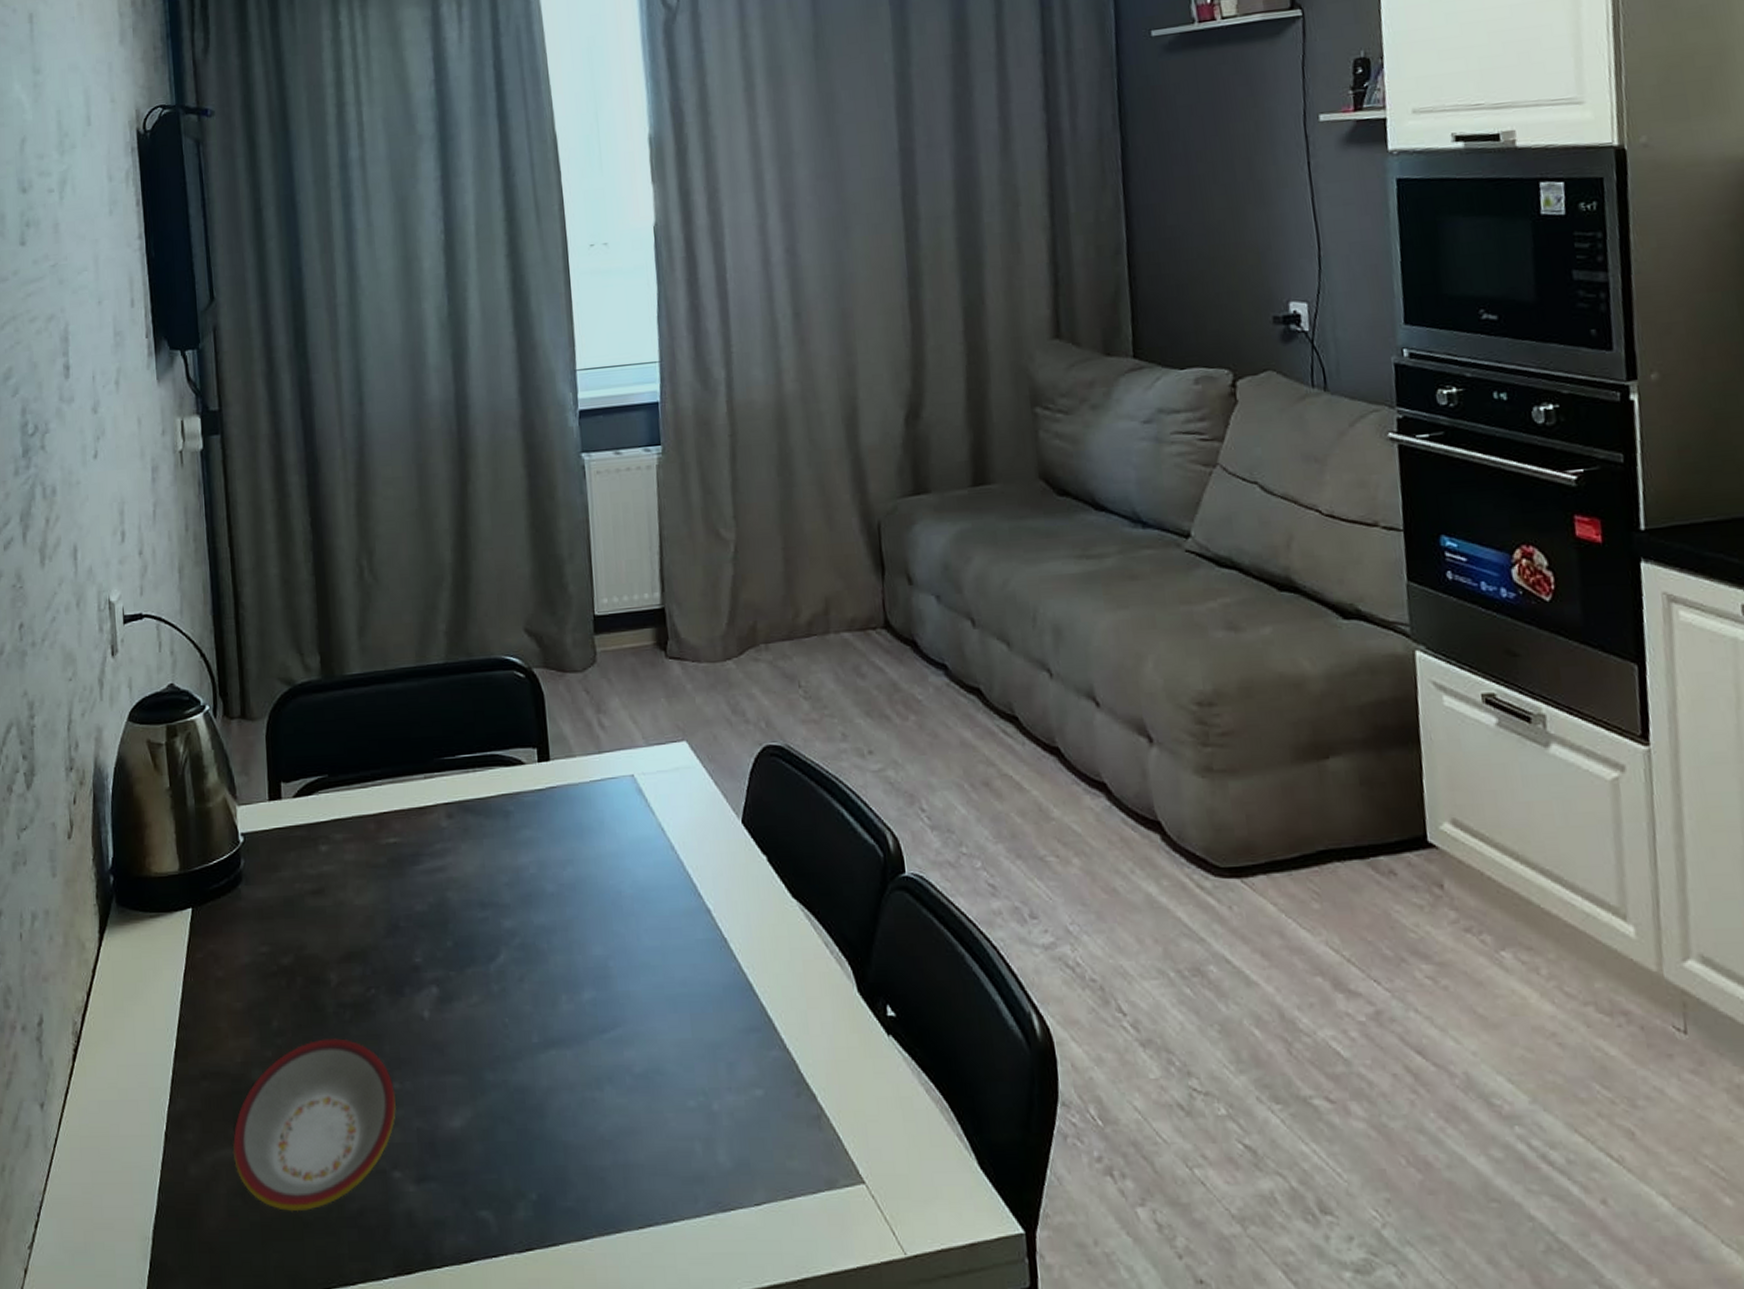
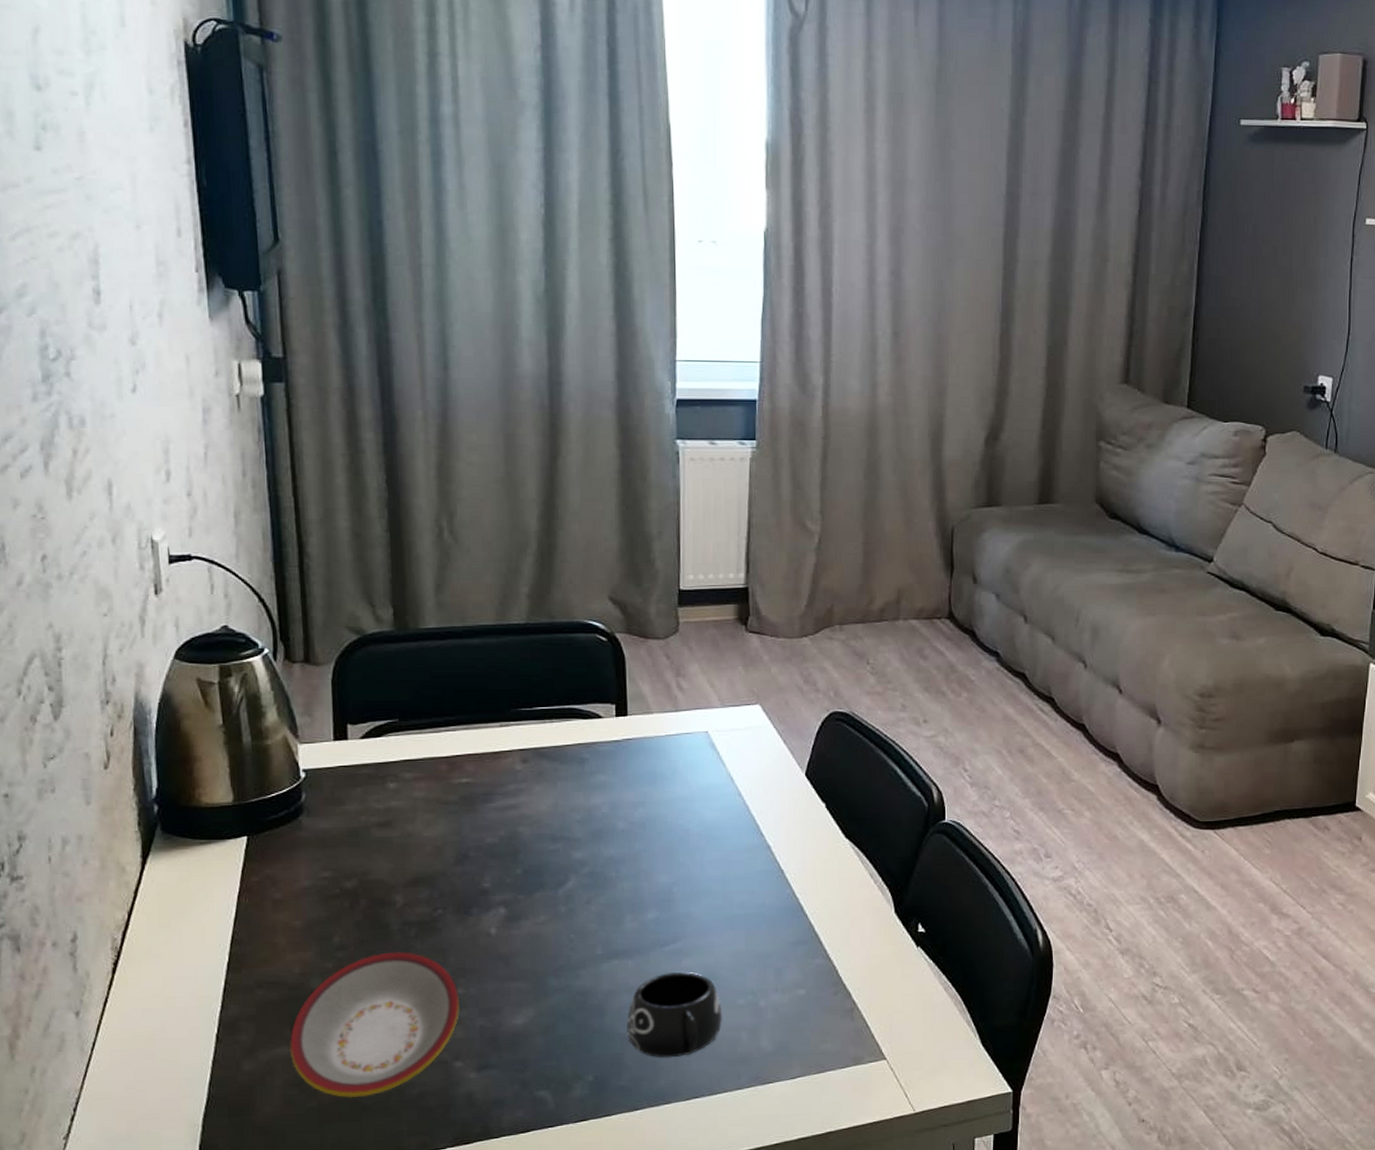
mug: none [568,1064,673,1174] -> present [626,971,723,1058]

